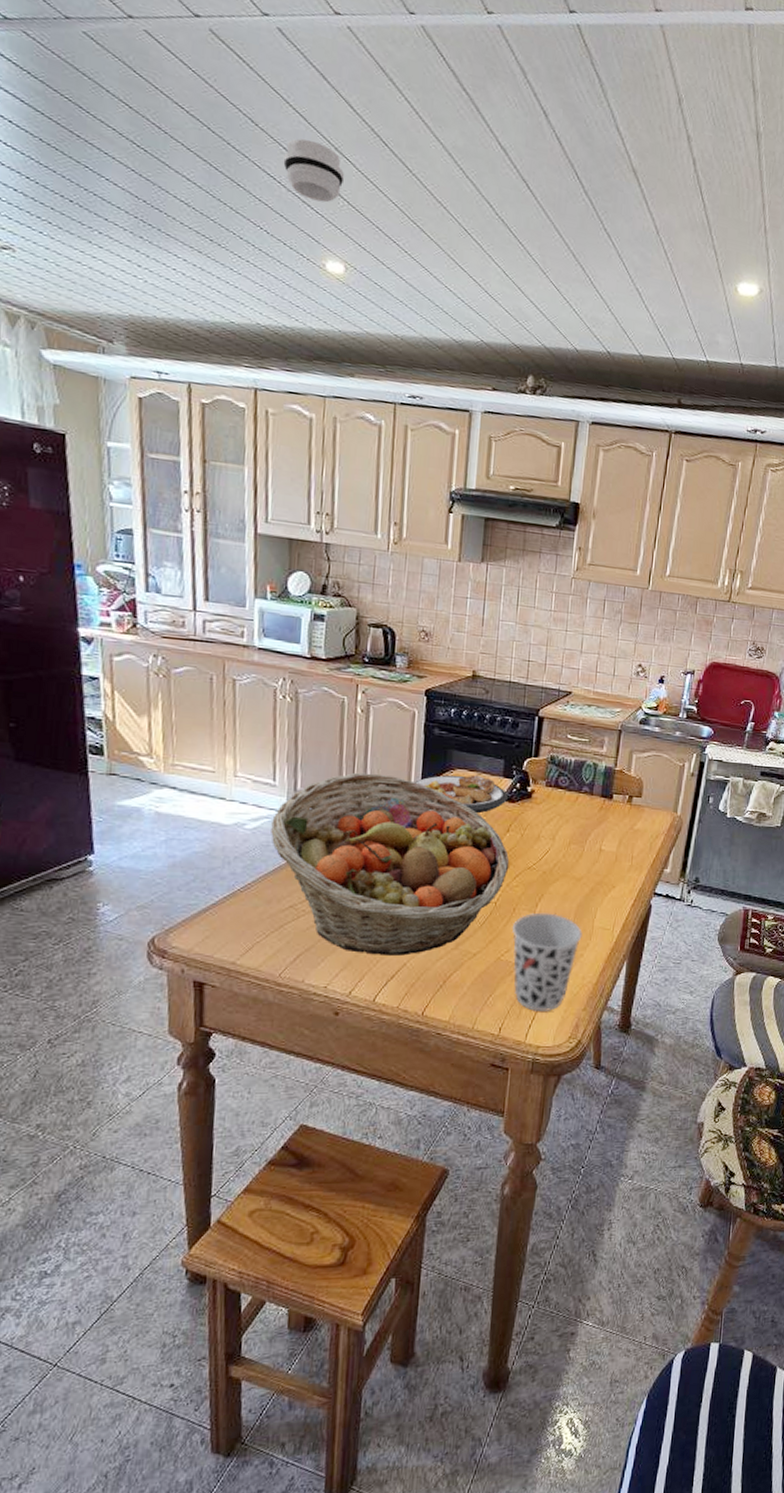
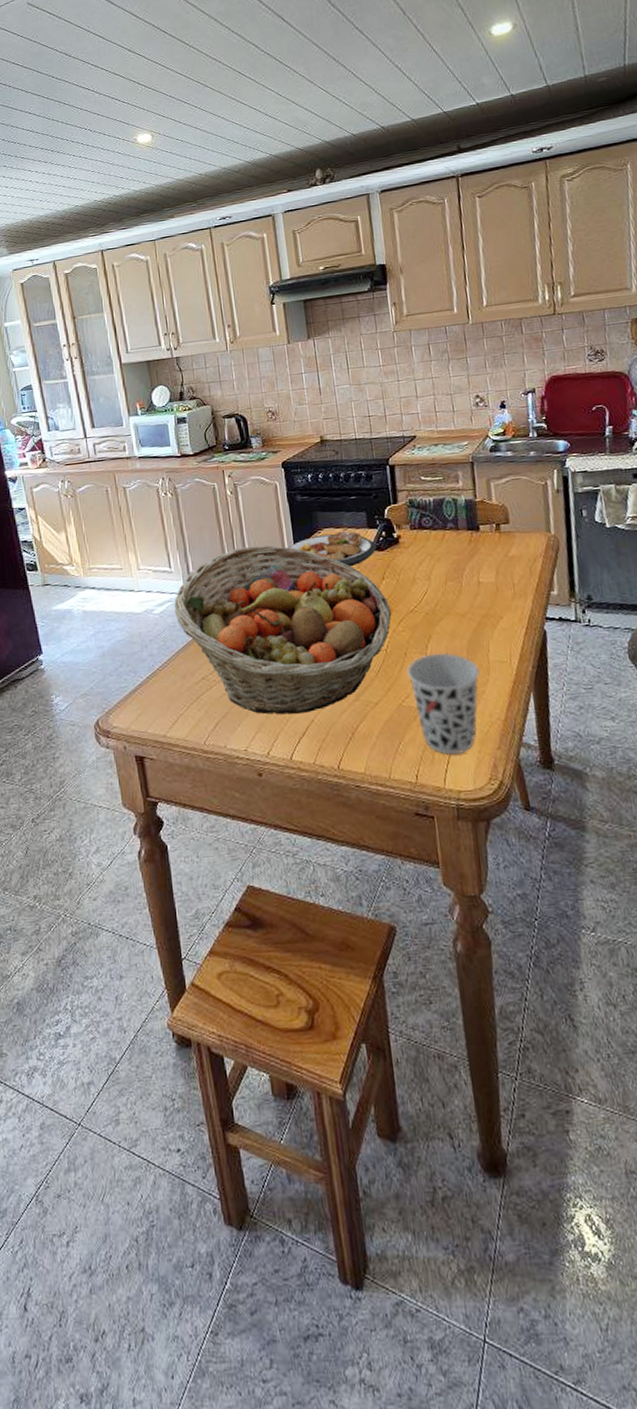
smoke detector: present [283,138,345,203] -> none [92,51,140,95]

